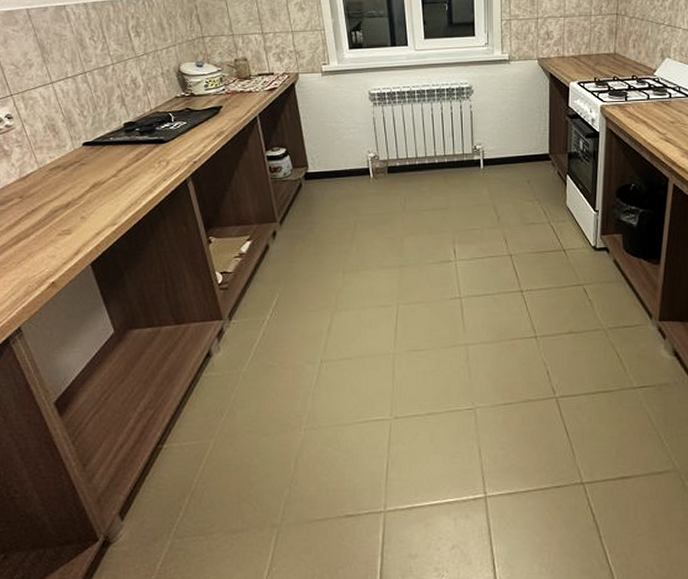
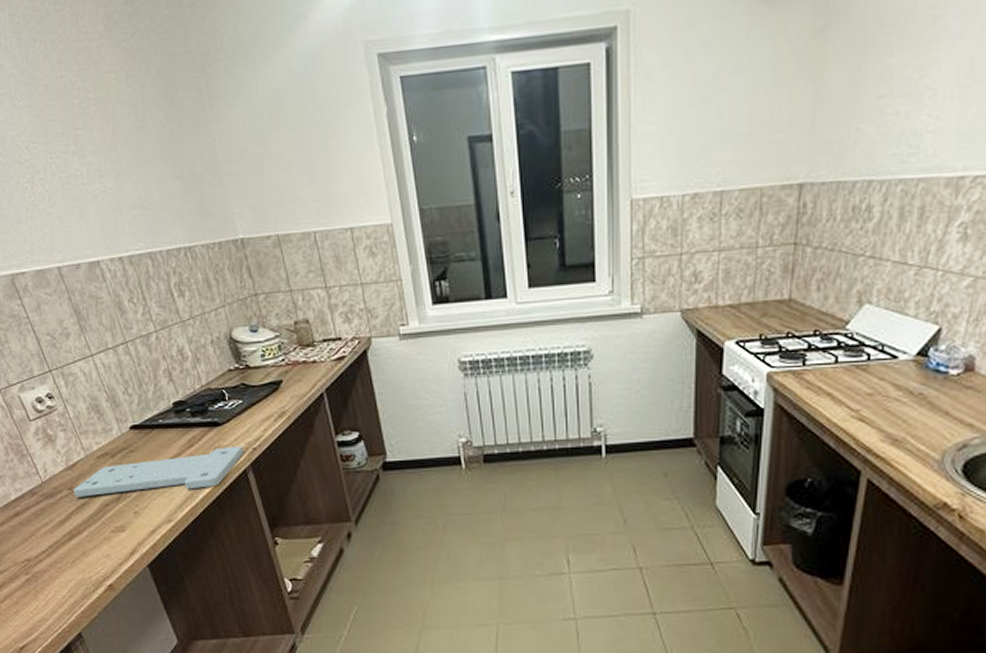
cutting board: none [23,160,186,205] -> present [72,446,245,497]

